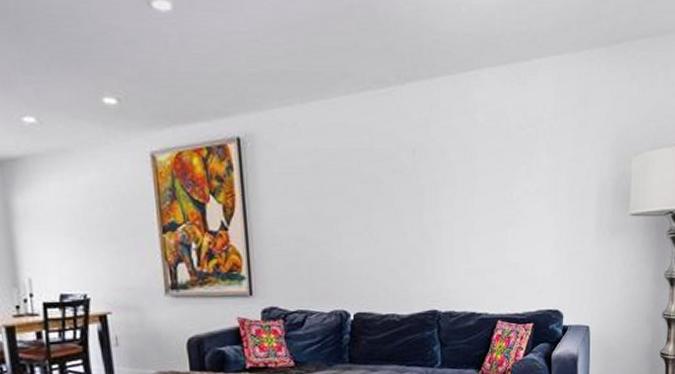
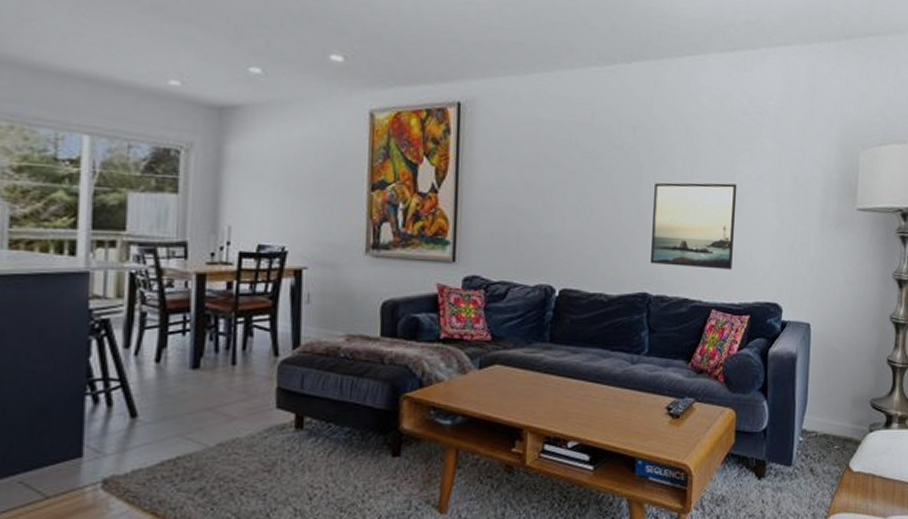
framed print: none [436,199,516,283] -> present [649,182,737,270]

